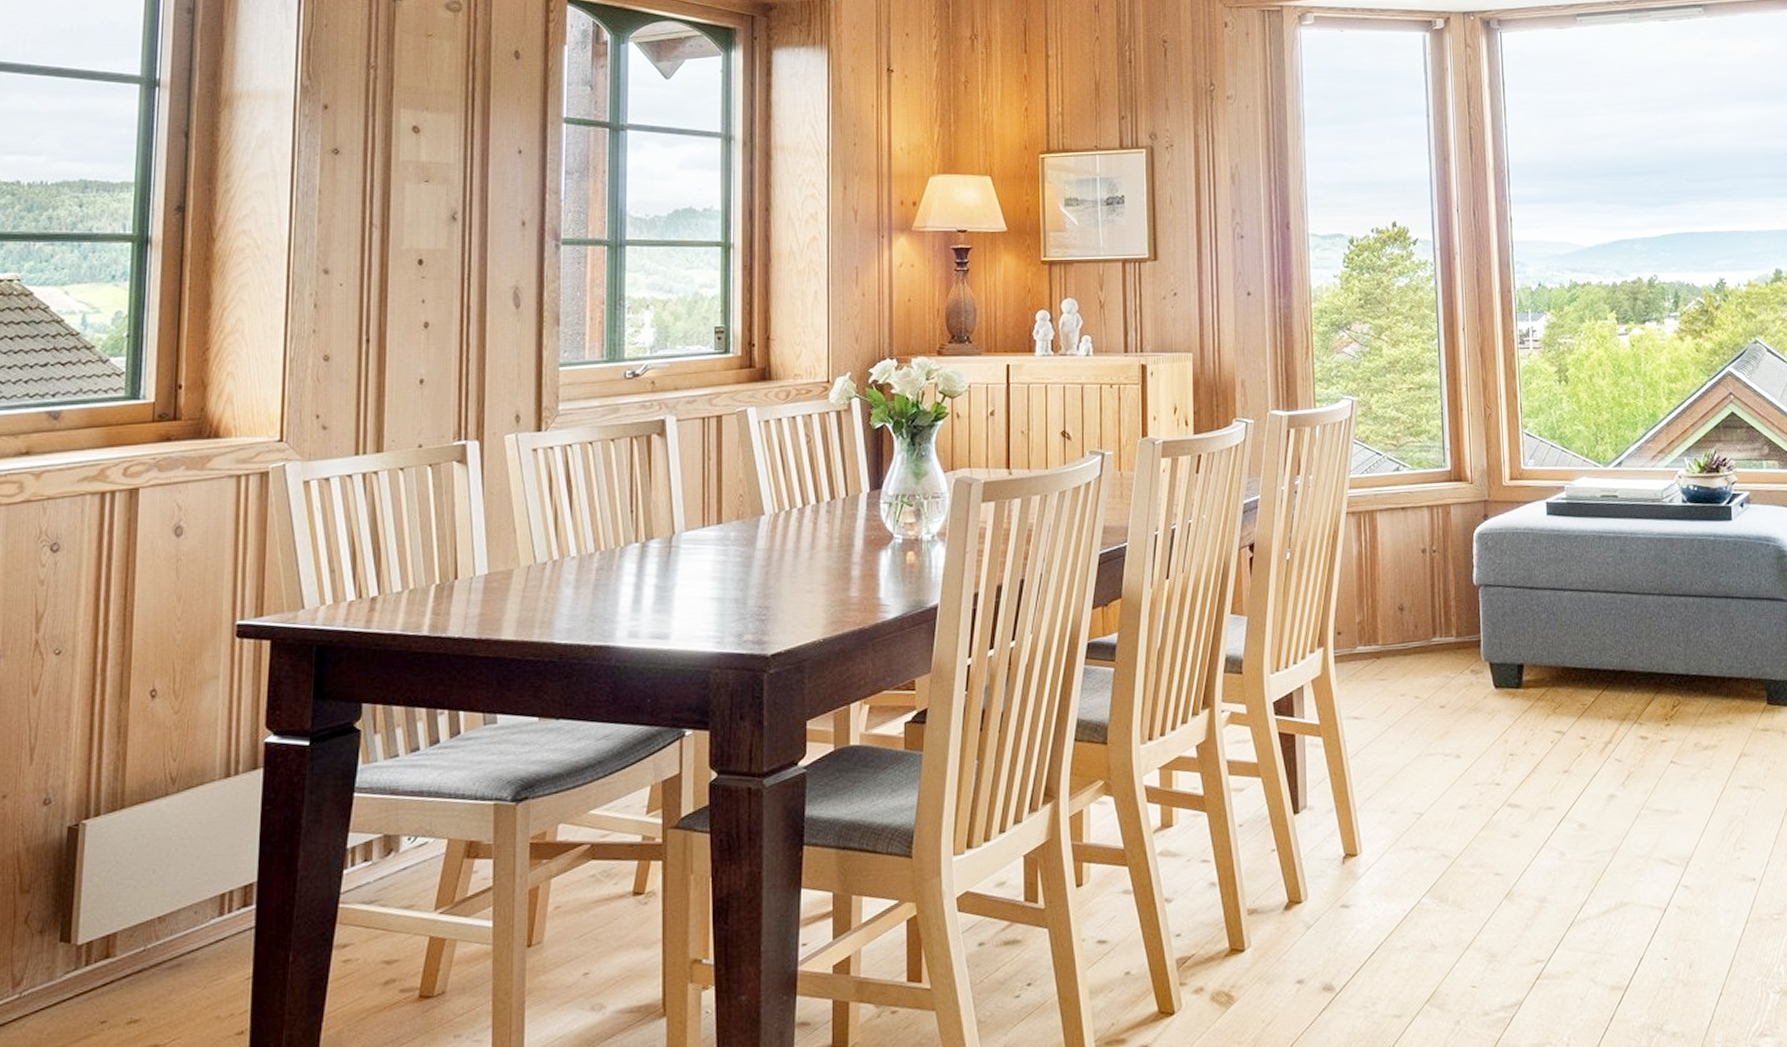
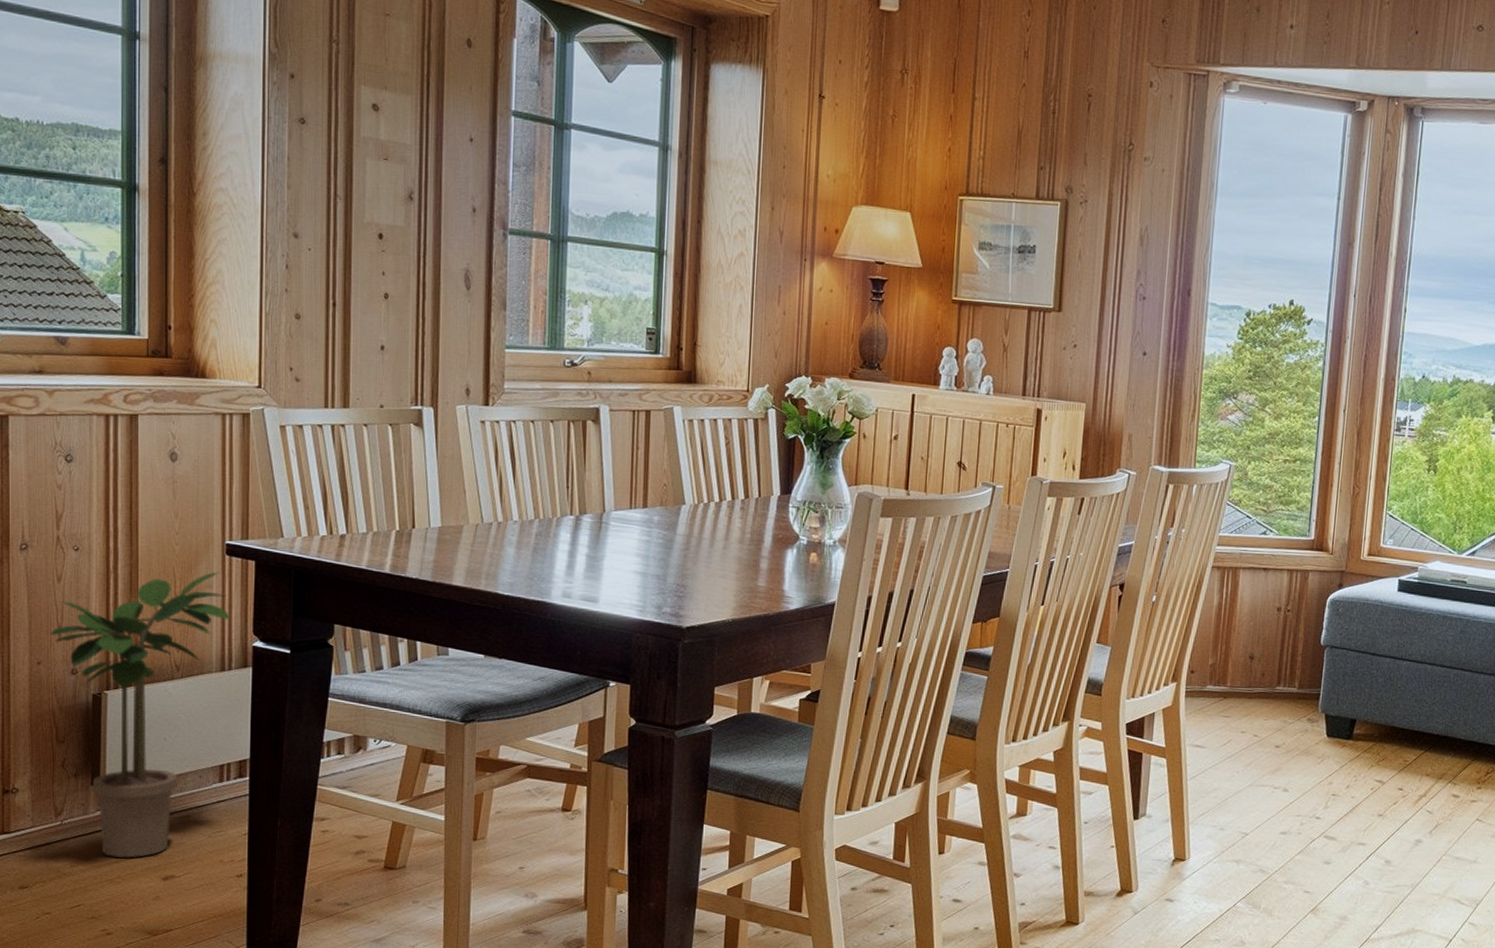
potted plant: none [20,658,239,1031] -> present [50,571,230,858]

